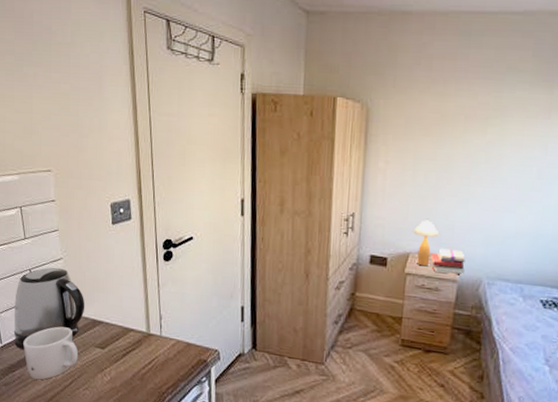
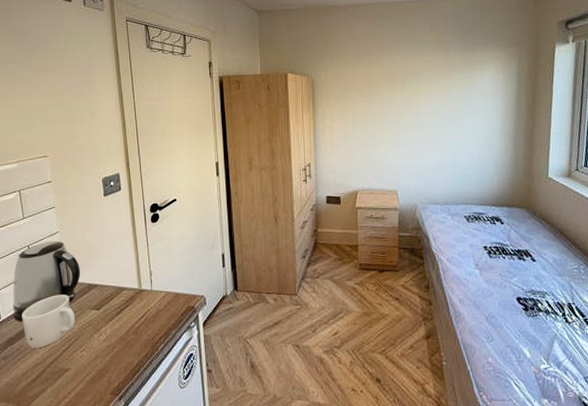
table lamp: present [413,218,440,267] -> none [359,161,380,200]
books: present [430,248,465,276] -> none [374,183,403,204]

